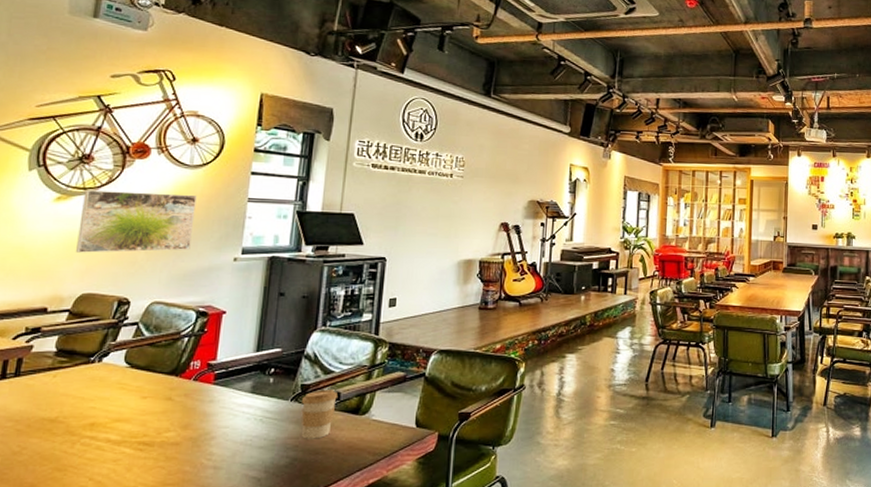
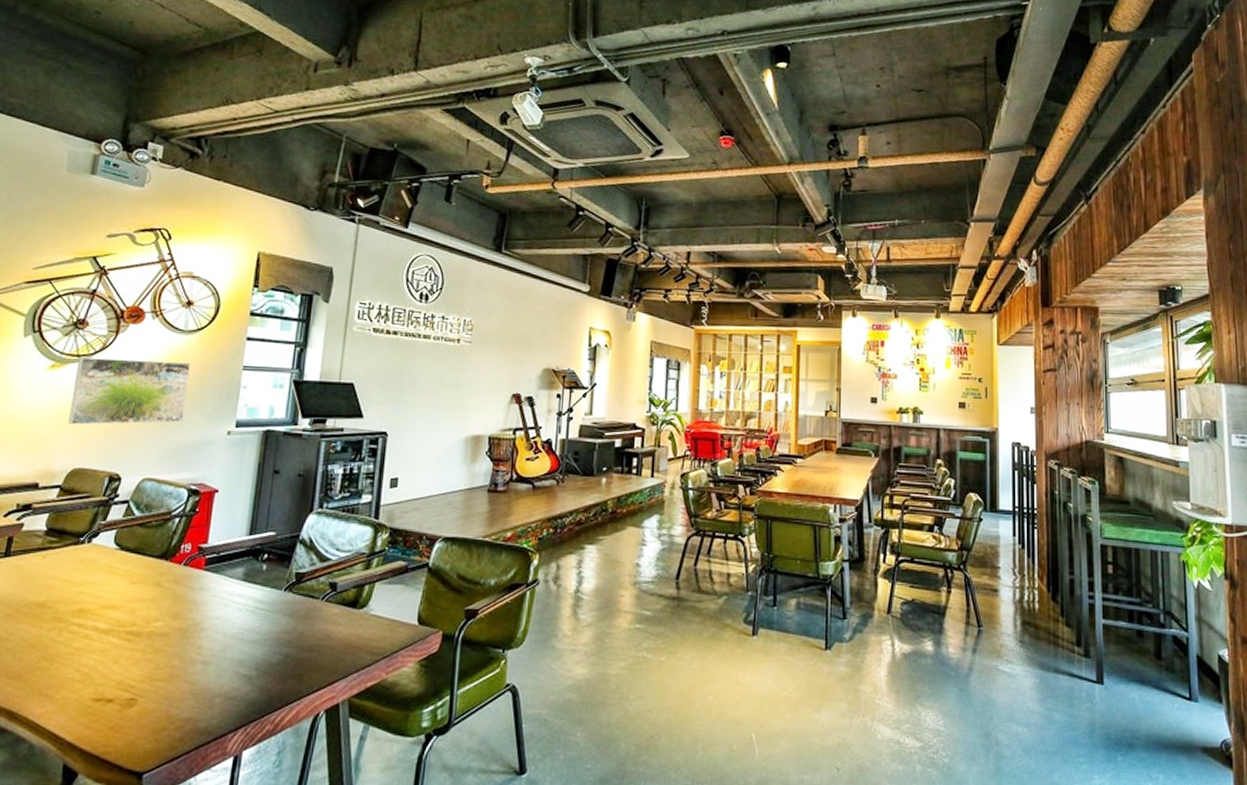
coffee cup: present [301,390,338,439] -> none [295,579,335,635]

